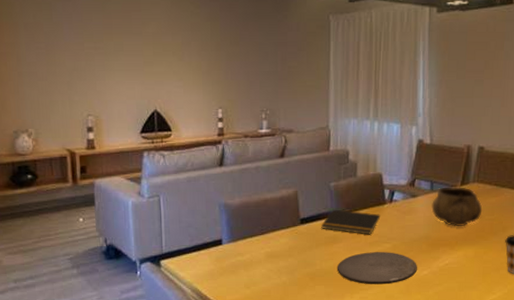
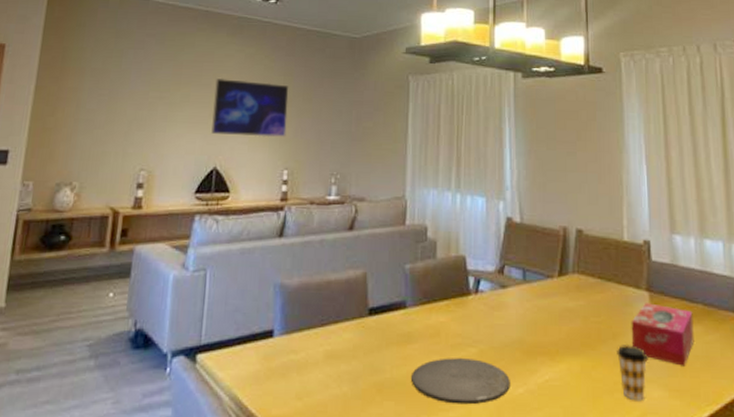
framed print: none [146,26,218,81] -> present [211,77,289,138]
notepad: present [321,209,381,235] -> none [393,298,465,335]
decorative bowl: present [431,187,483,226] -> none [525,277,586,329]

